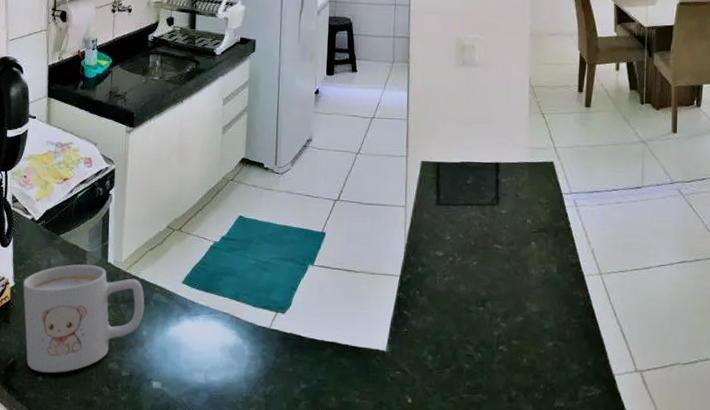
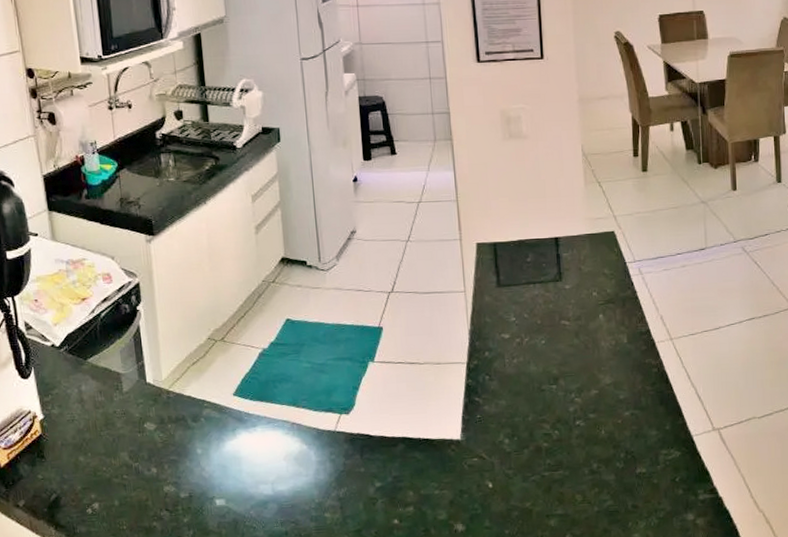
mug: present [23,264,145,373] -> none [53,387,196,505]

